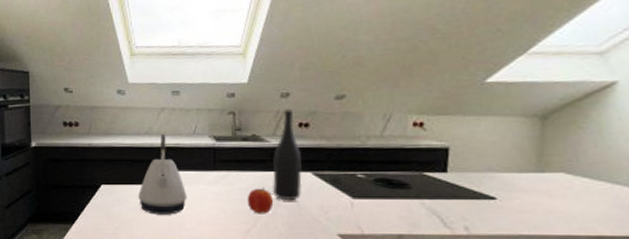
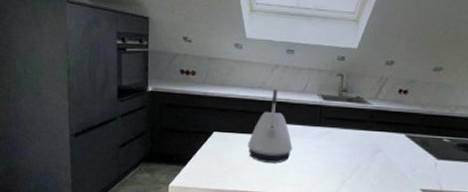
fruit: present [247,188,274,214] -> none [345,144,369,168]
wine bottle: present [272,109,303,201] -> none [368,76,398,158]

